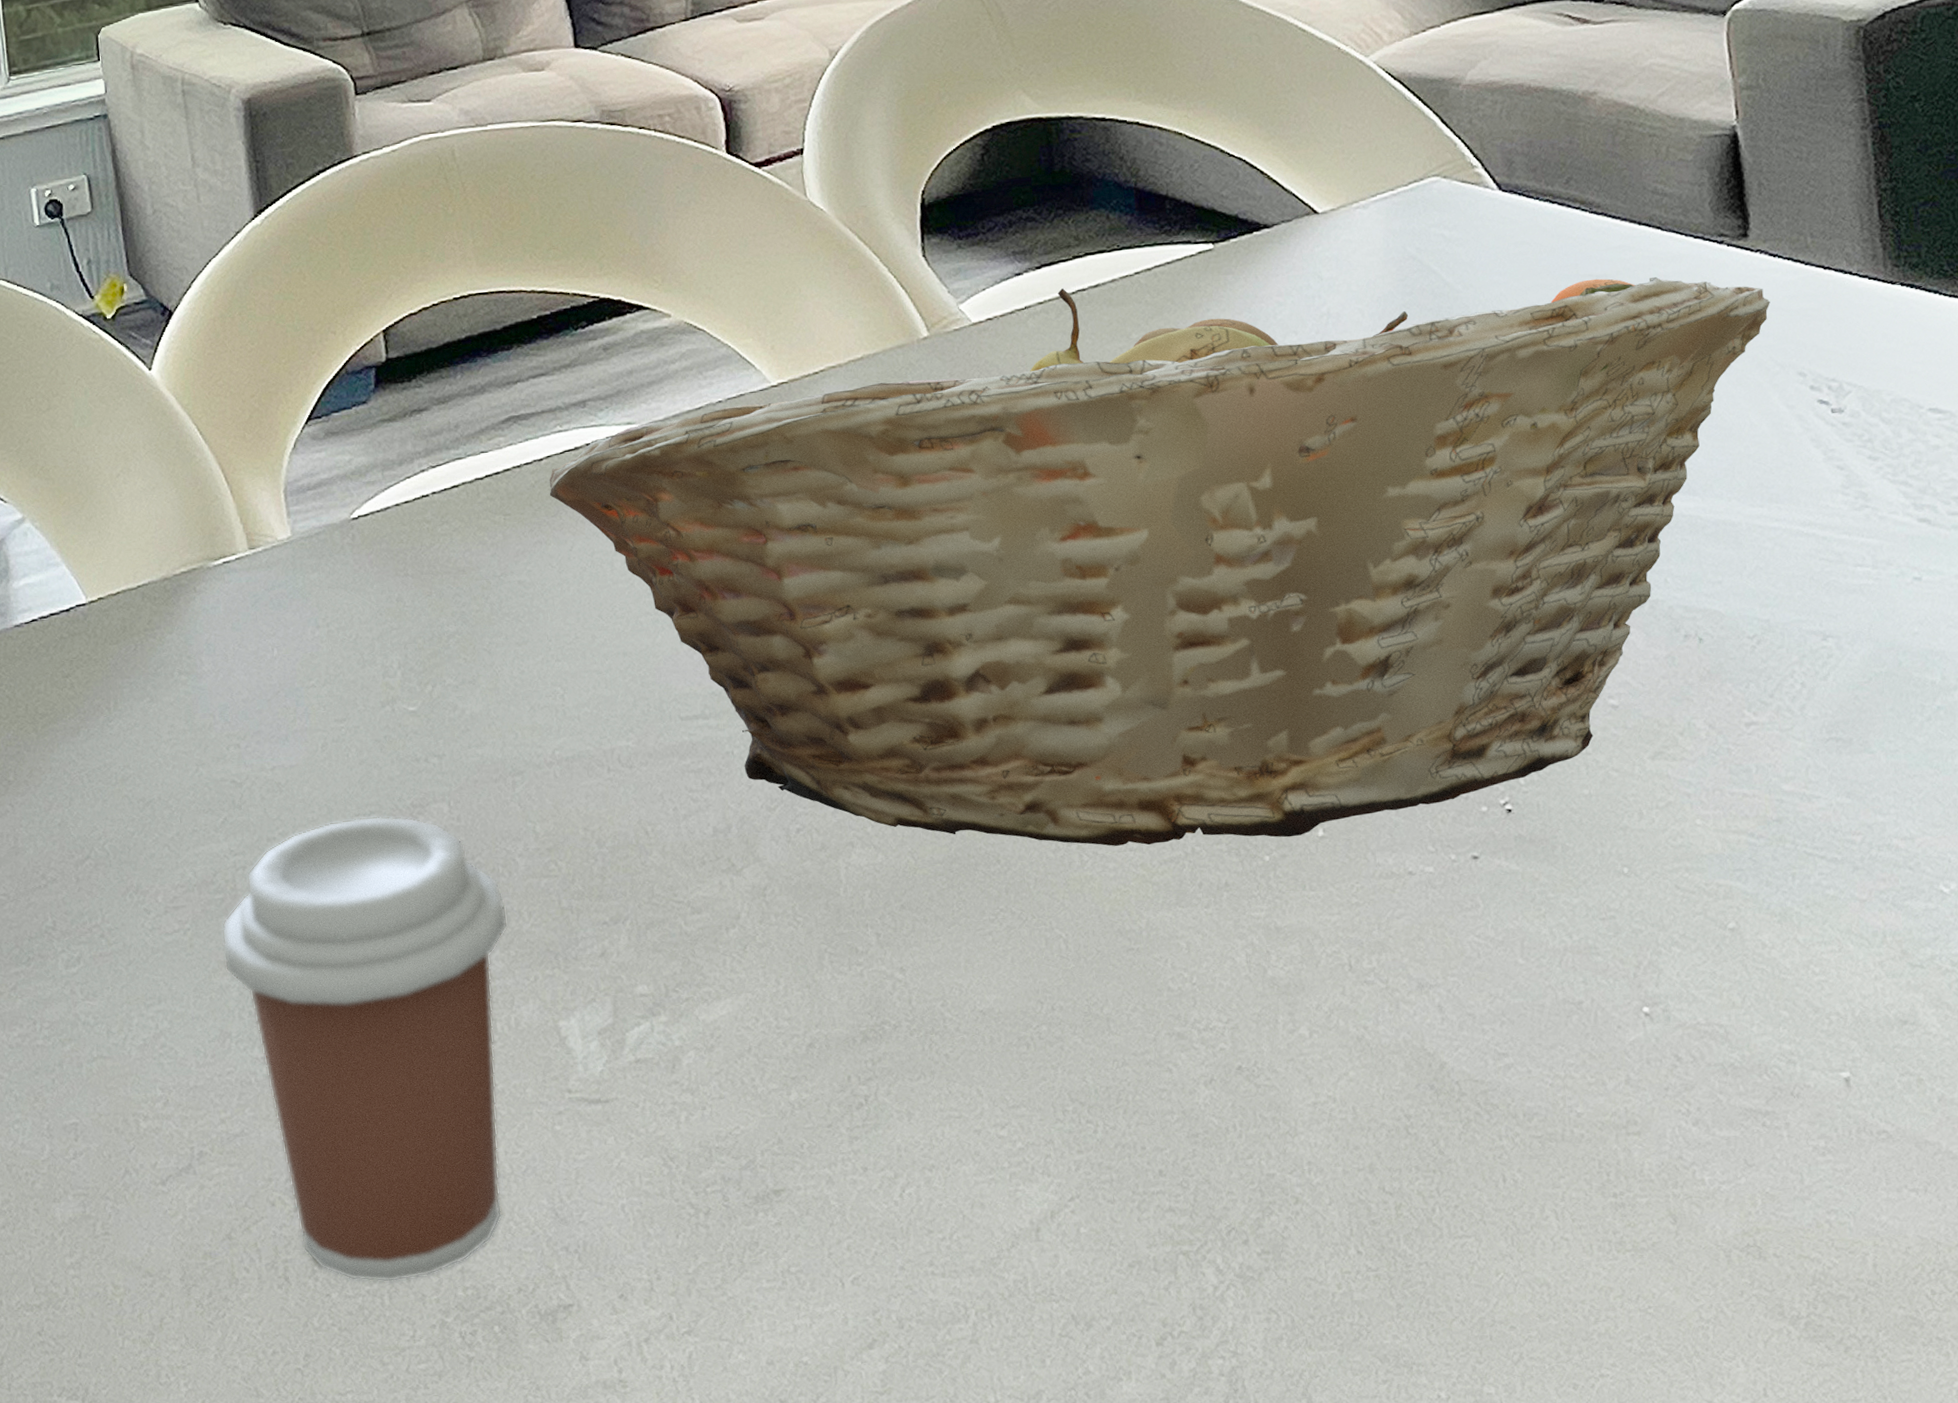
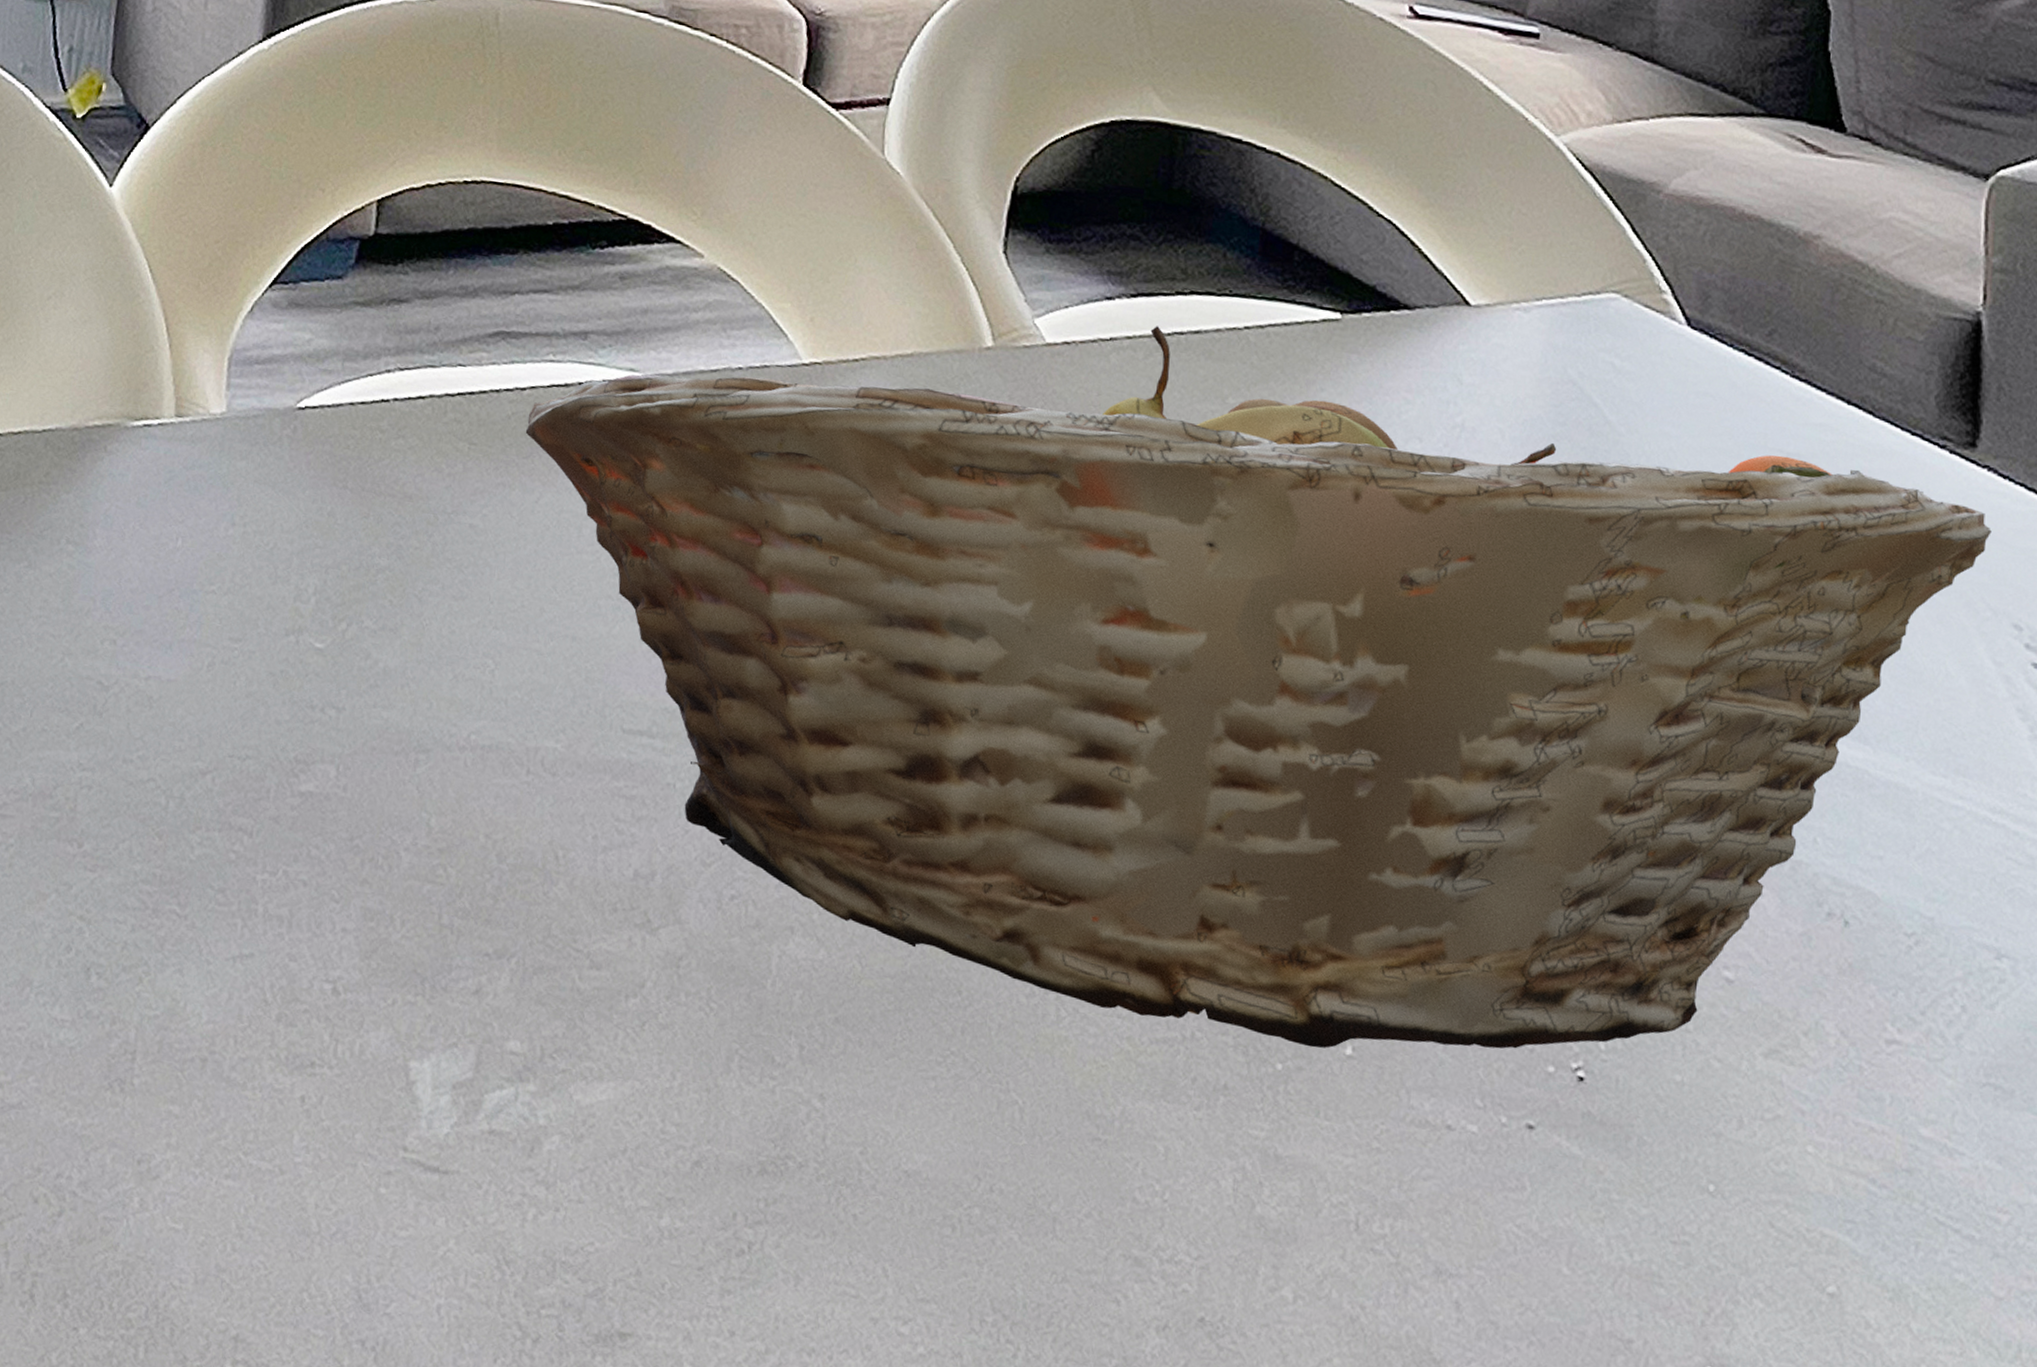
coffee cup: present [221,816,509,1283] -> none [42,757,378,1336]

